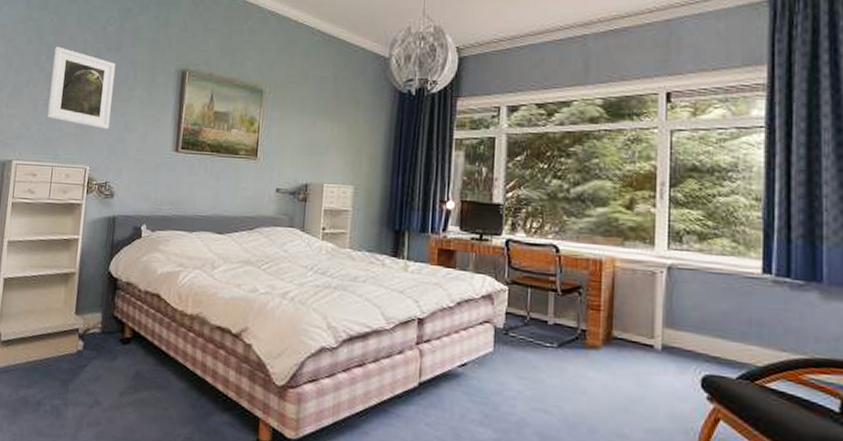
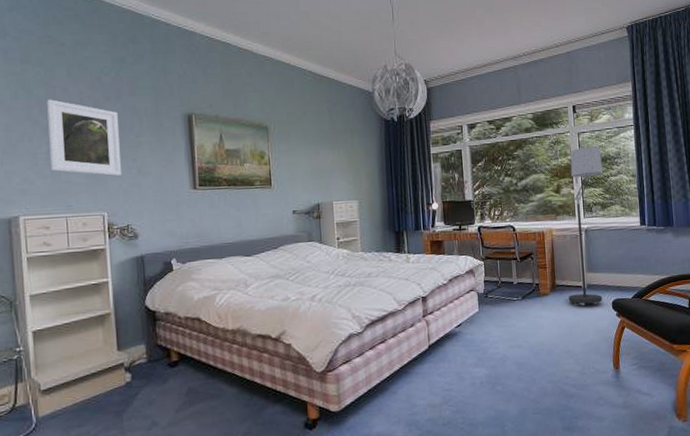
floor lamp: none [624,150,706,376] -> present [565,146,603,306]

